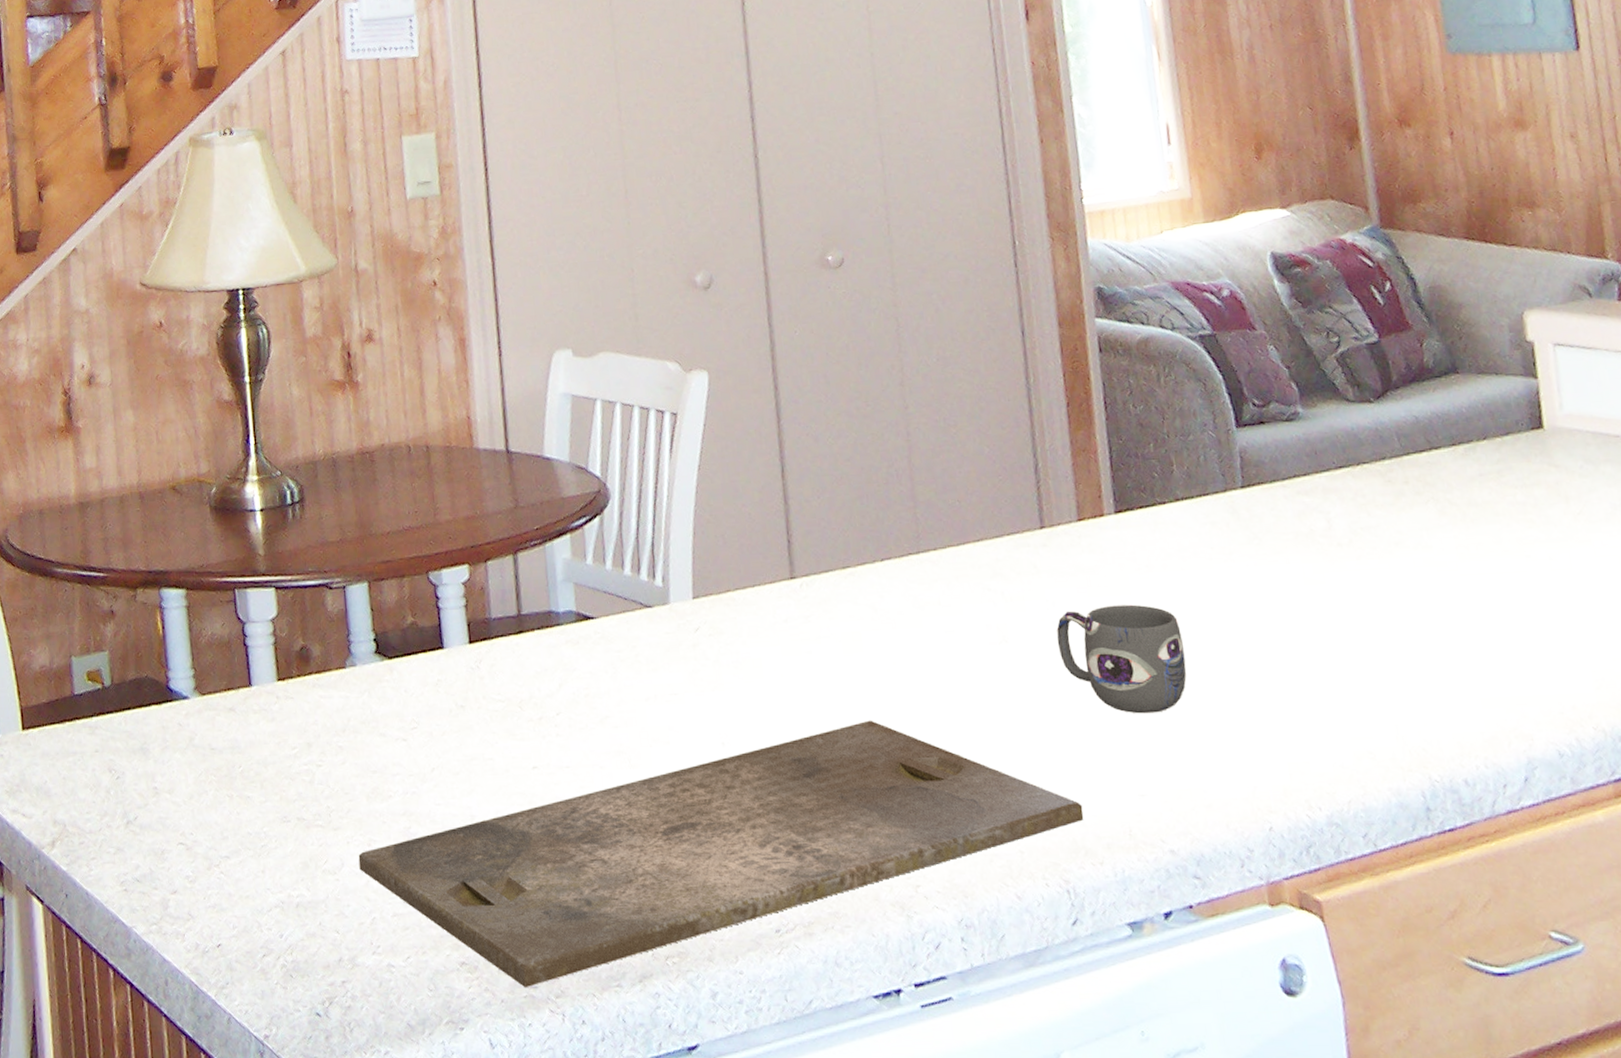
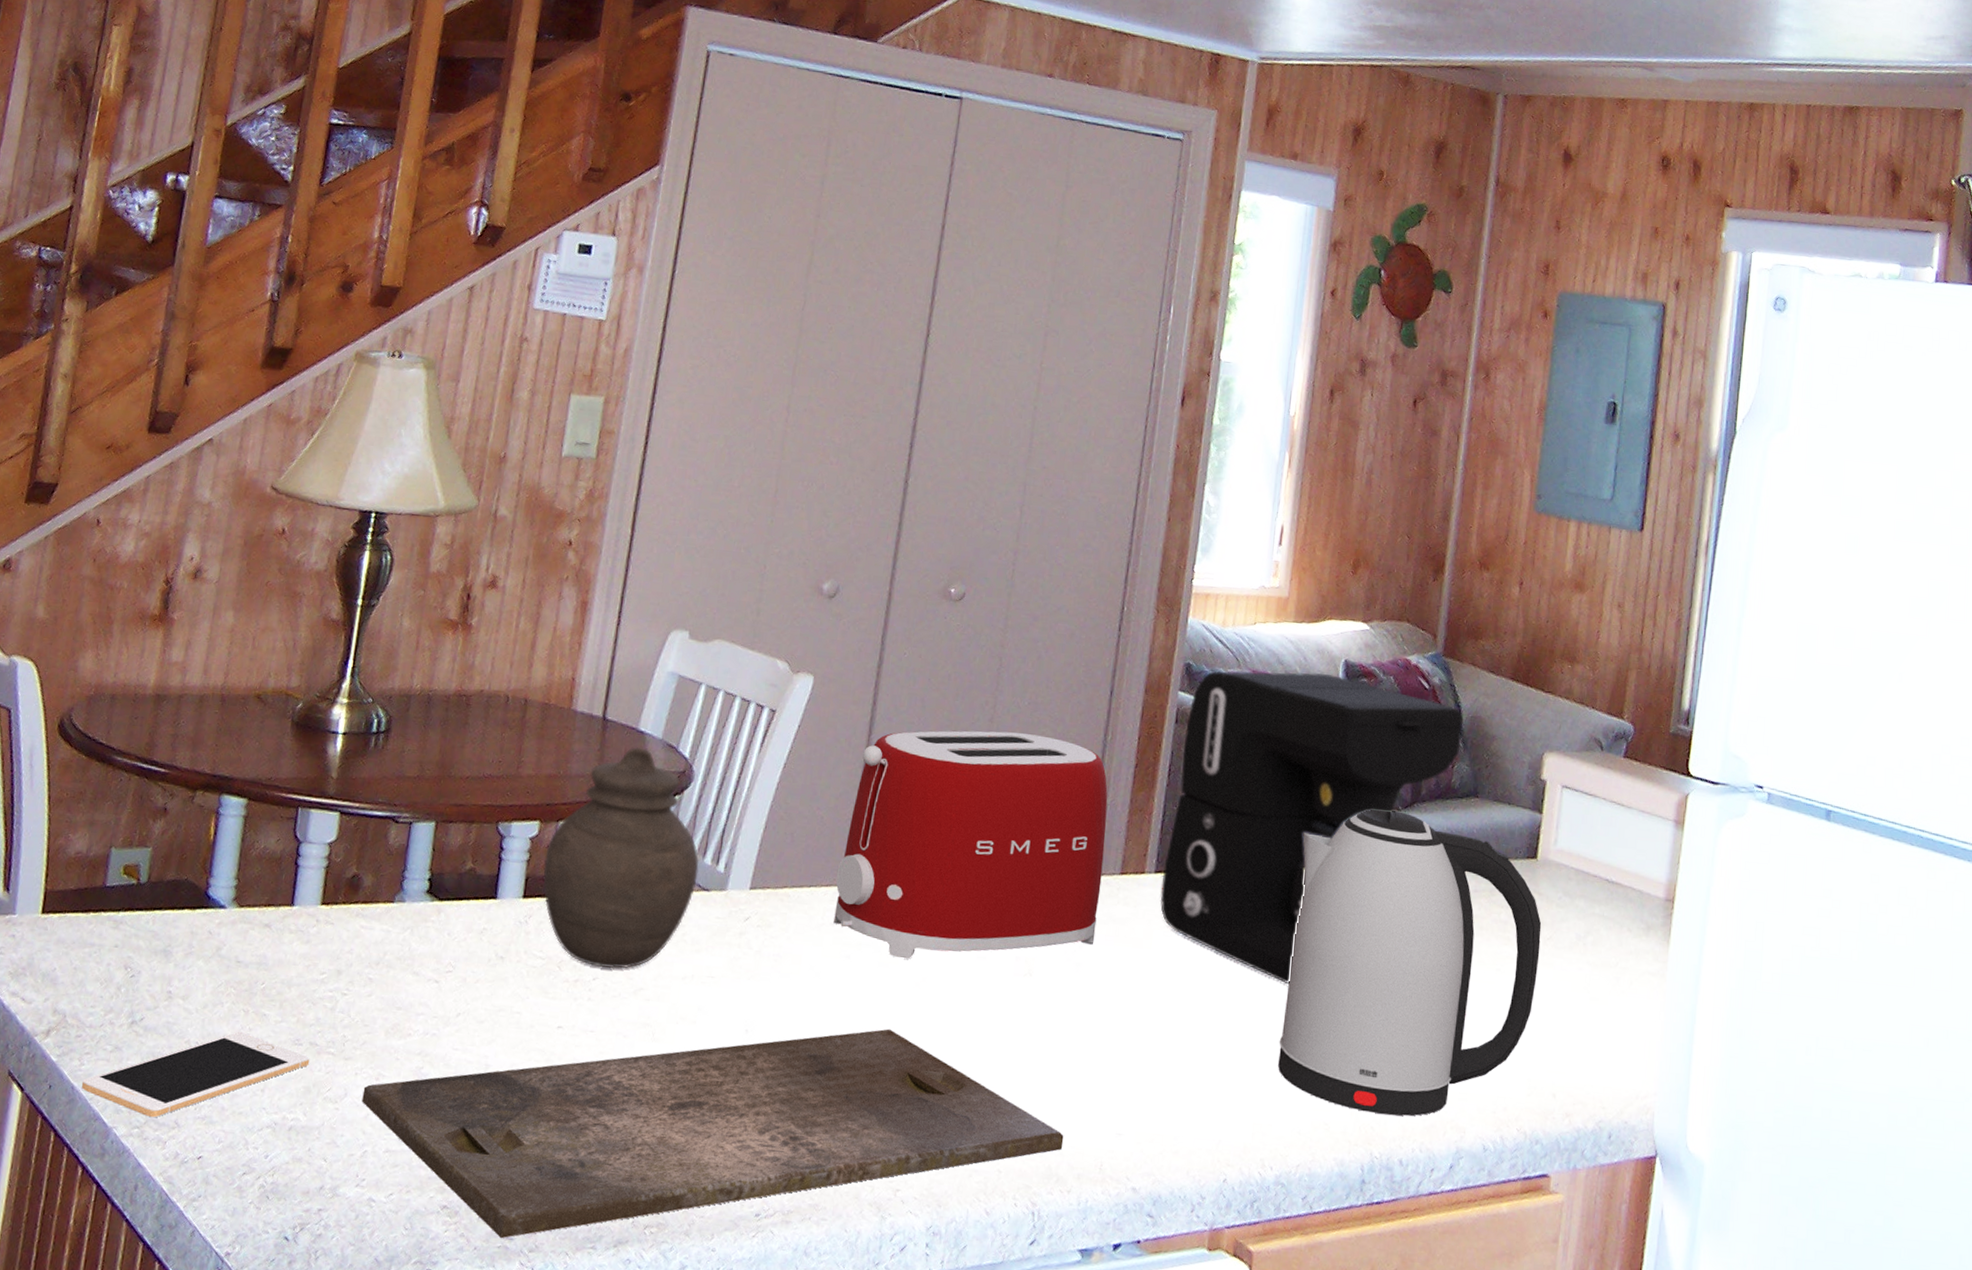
cell phone: none [95,816,302,913] -> present [82,1031,310,1118]
jar: none [481,474,638,702] -> present [542,747,700,969]
toaster: none [776,390,1066,646] -> present [833,730,1108,959]
mug: present [1057,604,1187,714] -> none [1076,955,1188,1061]
coffee maker: none [1111,270,1425,609] -> present [1160,671,1463,985]
kettle: none [1269,402,1579,734] -> present [1278,809,1542,1117]

